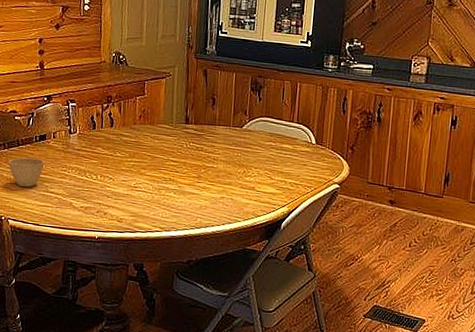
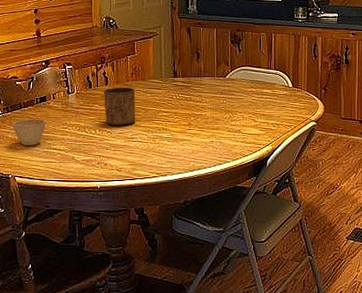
cup: none [107,130,143,173] -> present [103,87,136,126]

